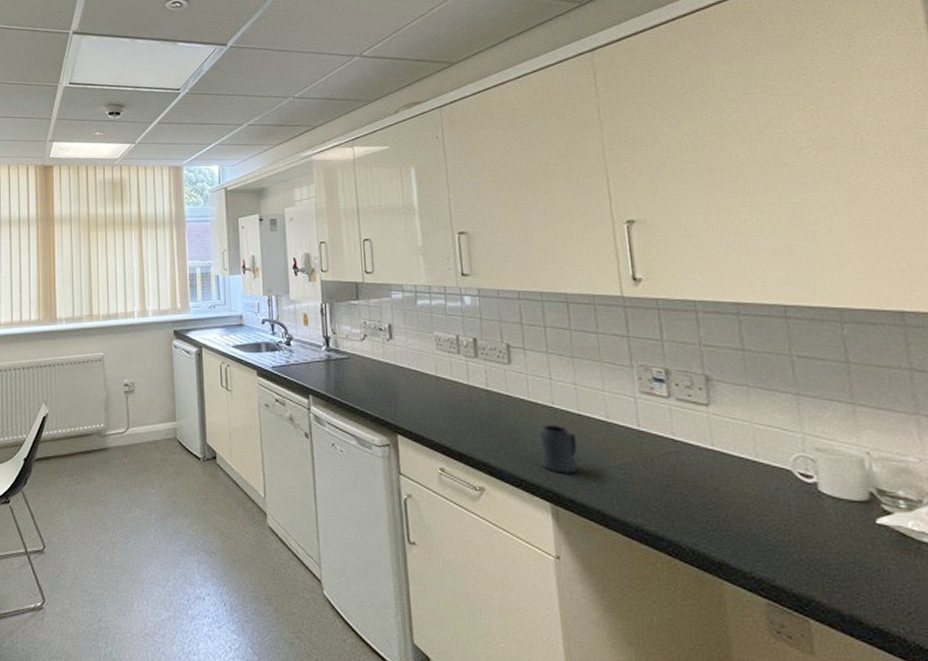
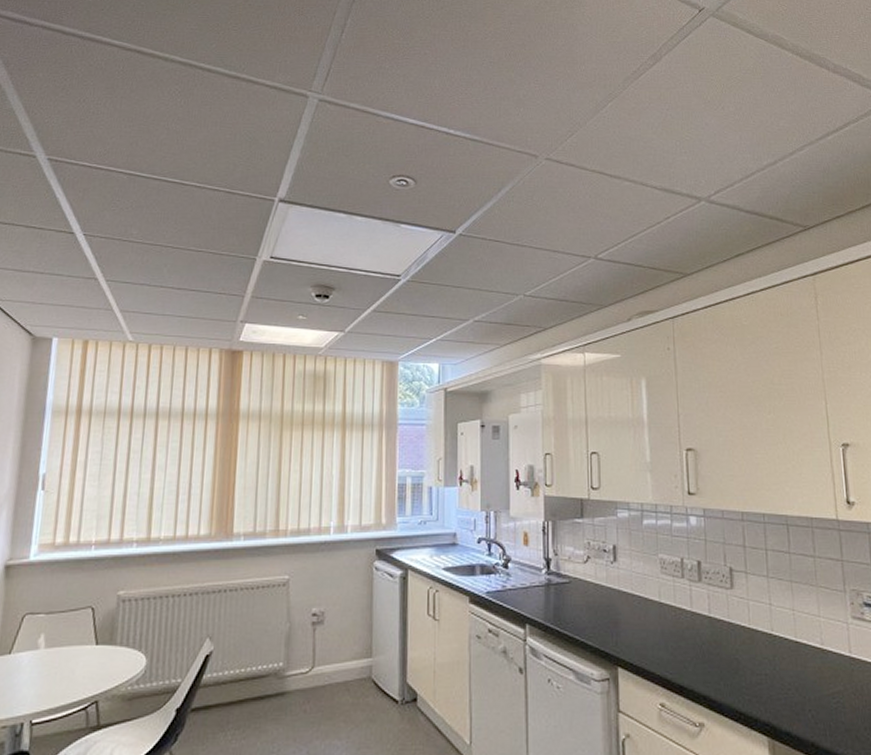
mug: present [539,424,578,474] -> none [759,653,794,705]

